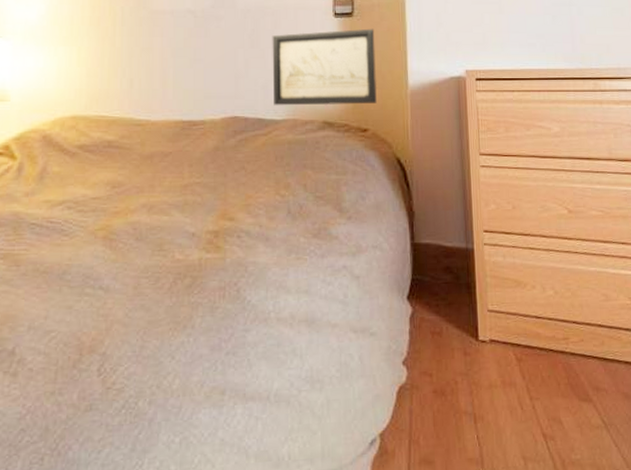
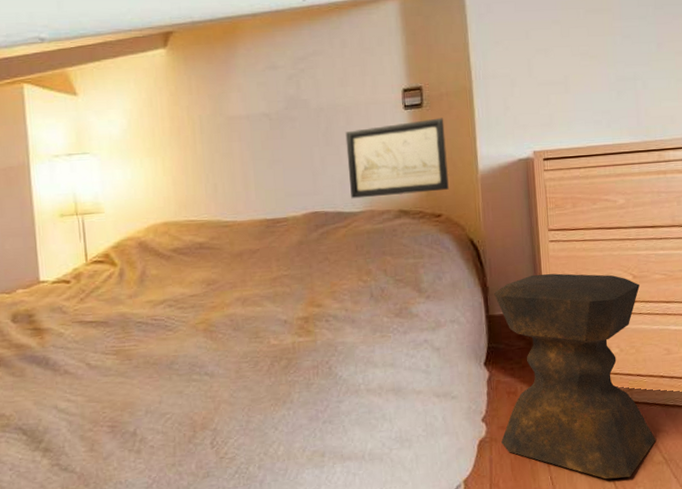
stool: none [420,201,594,443] -> present [494,273,656,480]

